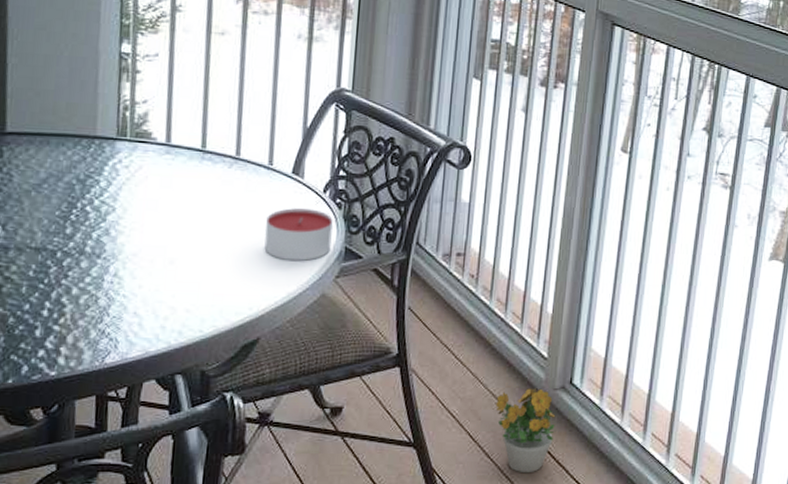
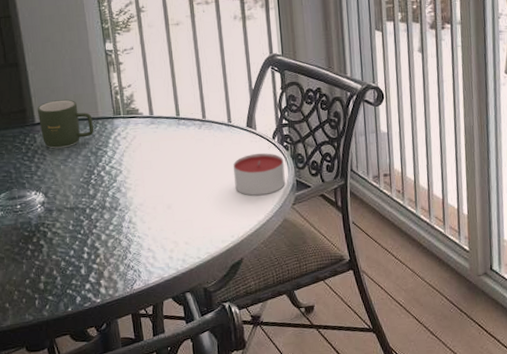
mug: none [11,106,87,170] -> present [37,99,94,149]
flowerpot: present [496,388,556,474] -> none [433,276,484,346]

